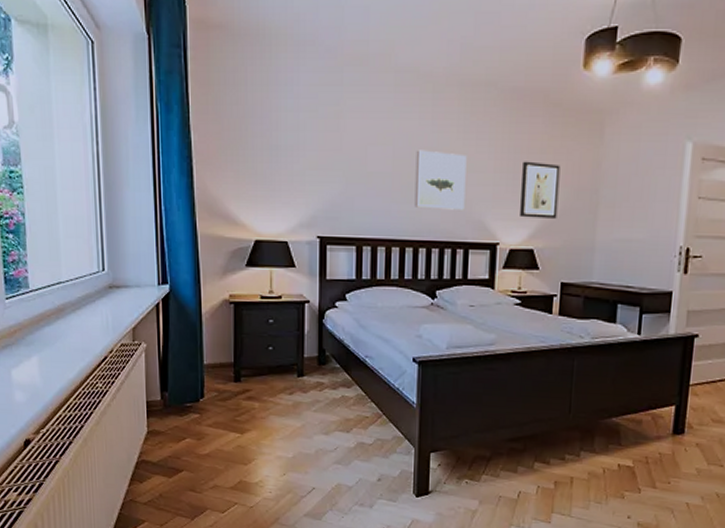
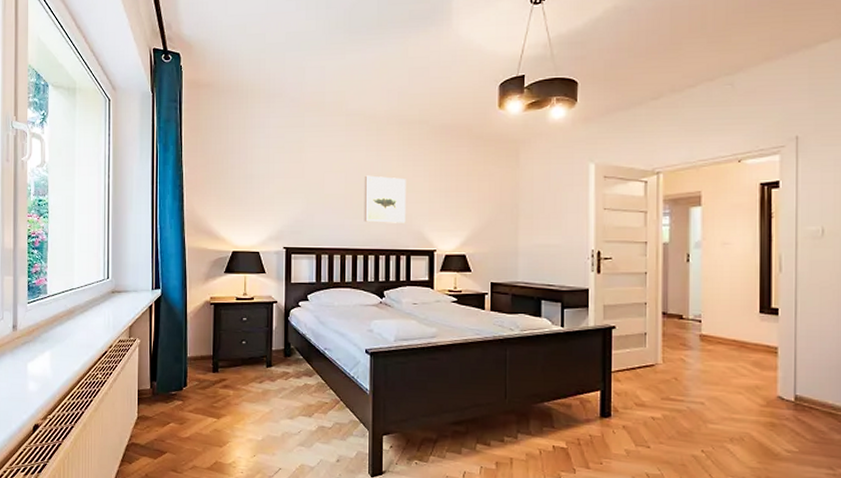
wall art: present [520,161,561,219] -> none [453,182,485,229]

